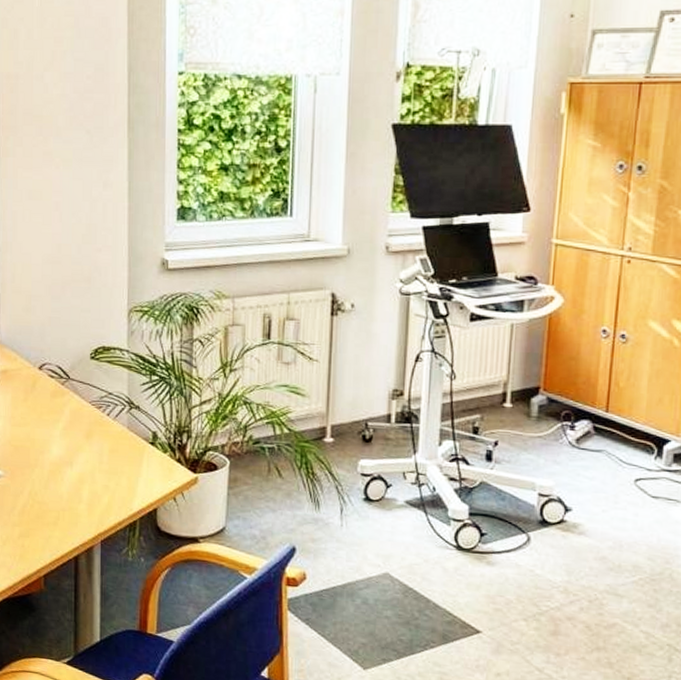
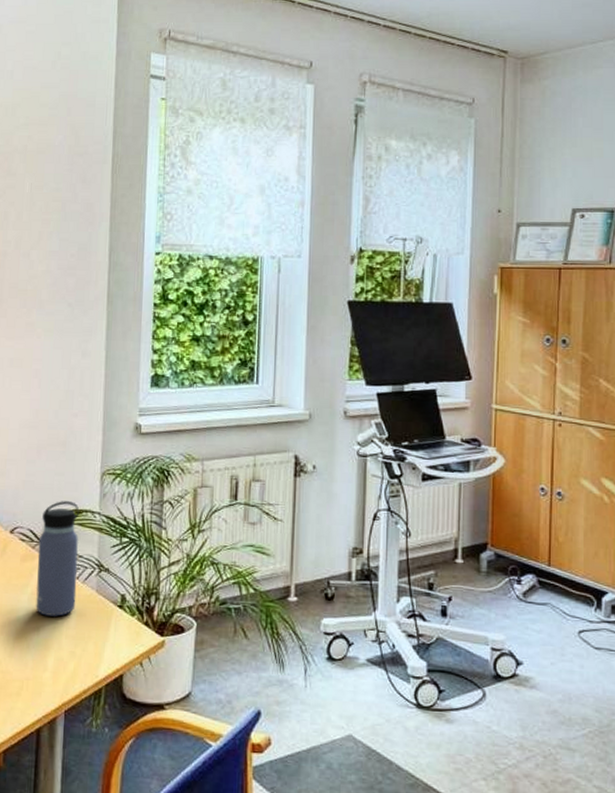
water bottle: none [67,338,108,452] -> present [36,501,80,617]

